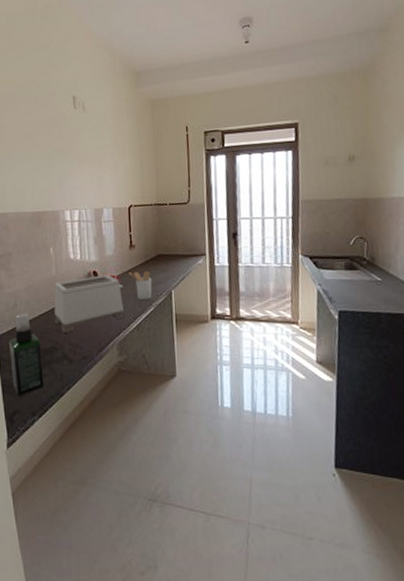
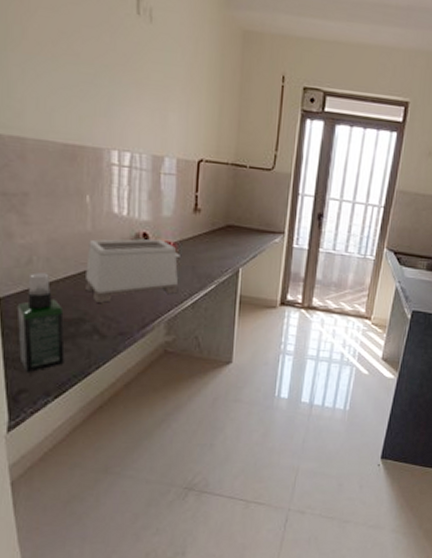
utensil holder: present [129,271,152,300] -> none [189,241,217,276]

